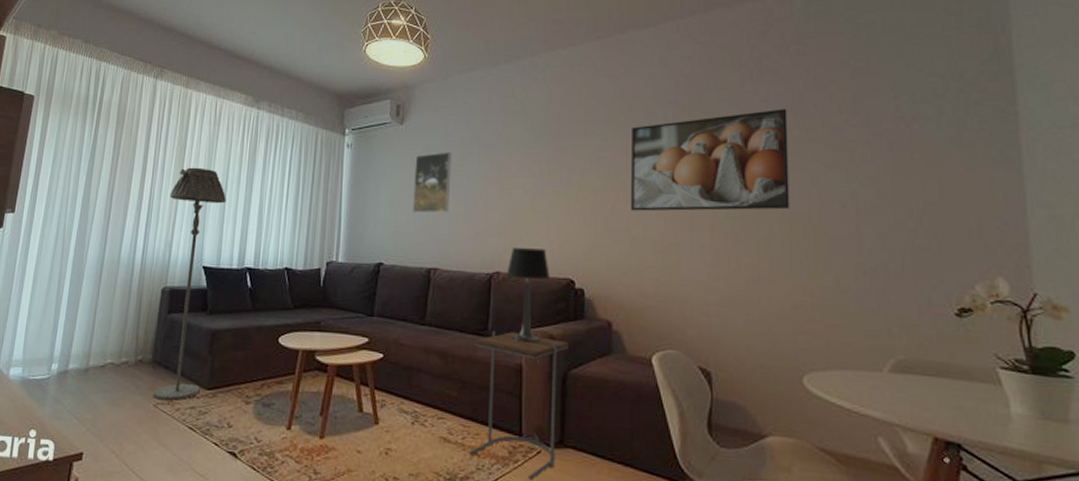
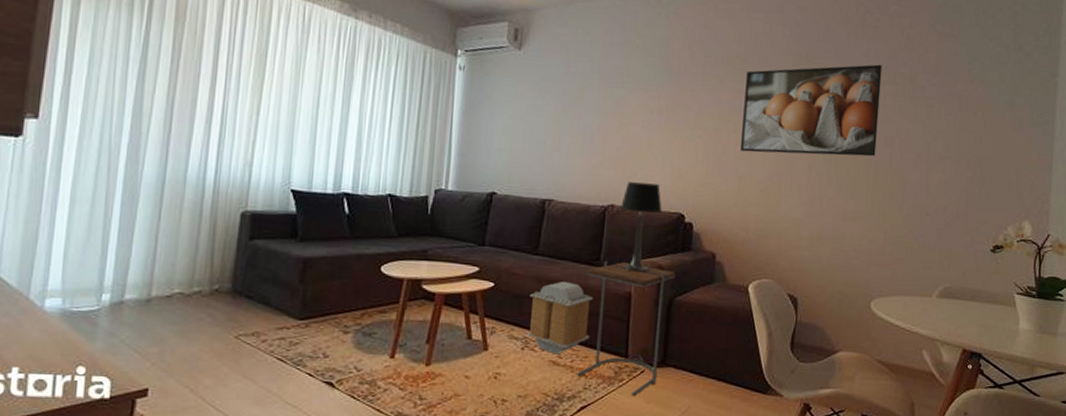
floor lamp: present [153,167,226,401] -> none [233,78,318,332]
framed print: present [413,152,452,214] -> none [529,82,572,145]
air purifier: none [416,352,482,431] -> present [527,280,593,355]

